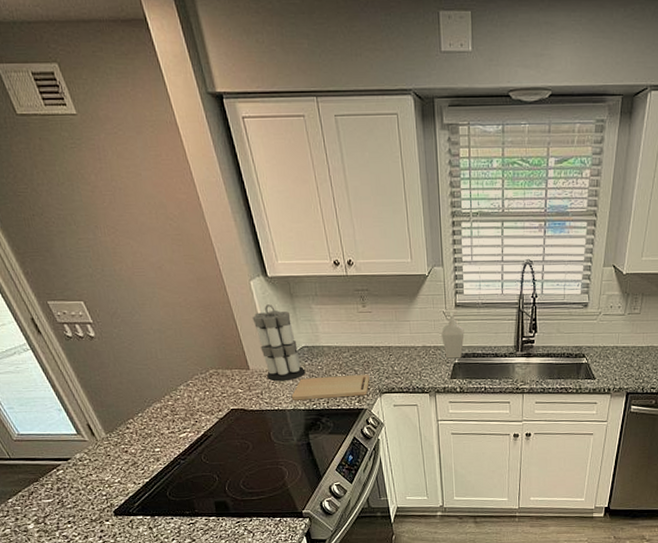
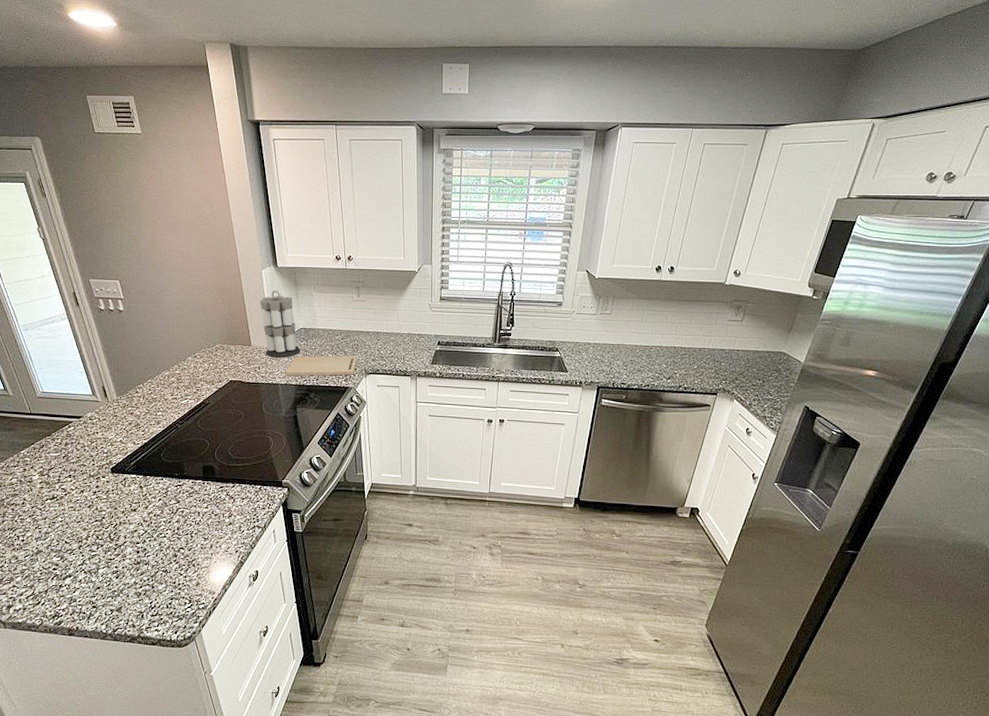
soap bottle: present [441,311,464,359] -> none [426,304,447,346]

